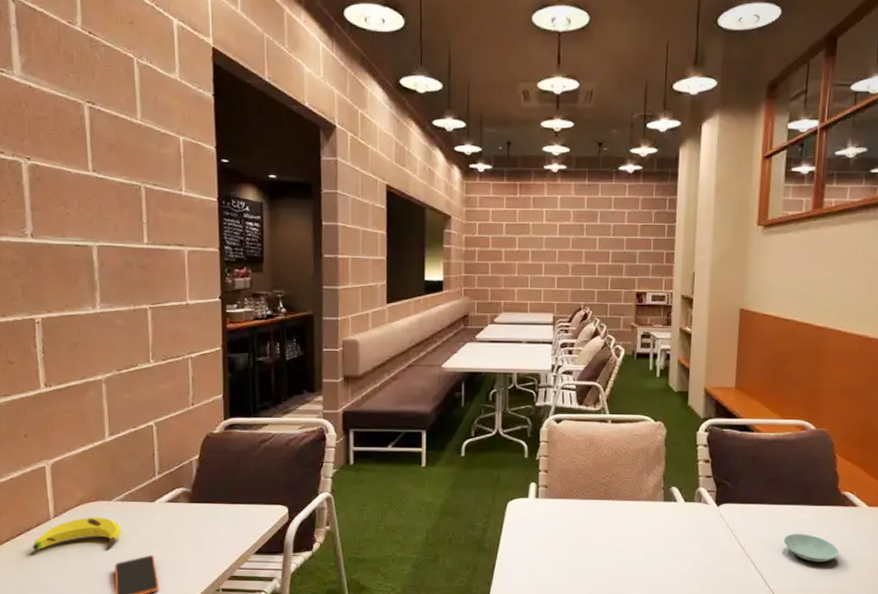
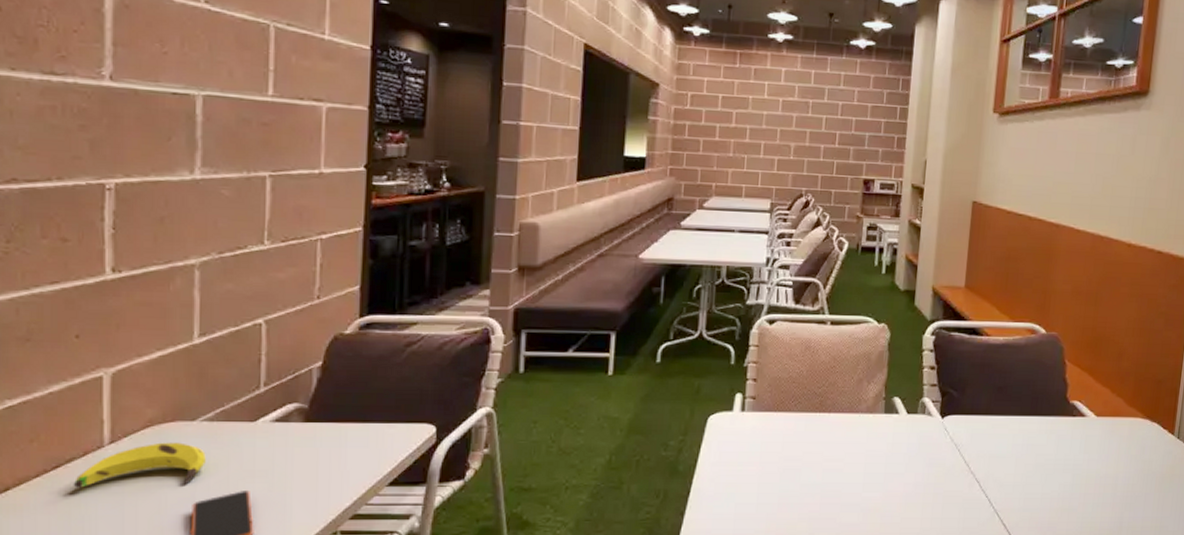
saucer: present [783,534,839,562] -> none [1010,447,1067,478]

